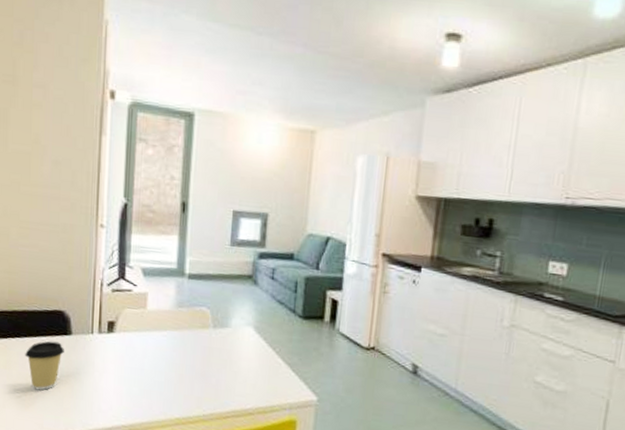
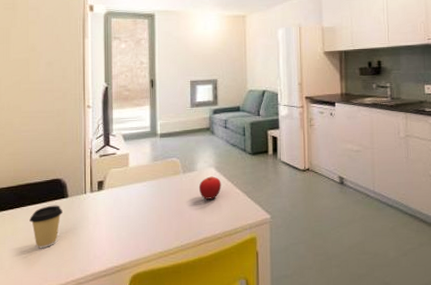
fruit: none [231,337,260,366] -> present [198,176,221,199]

